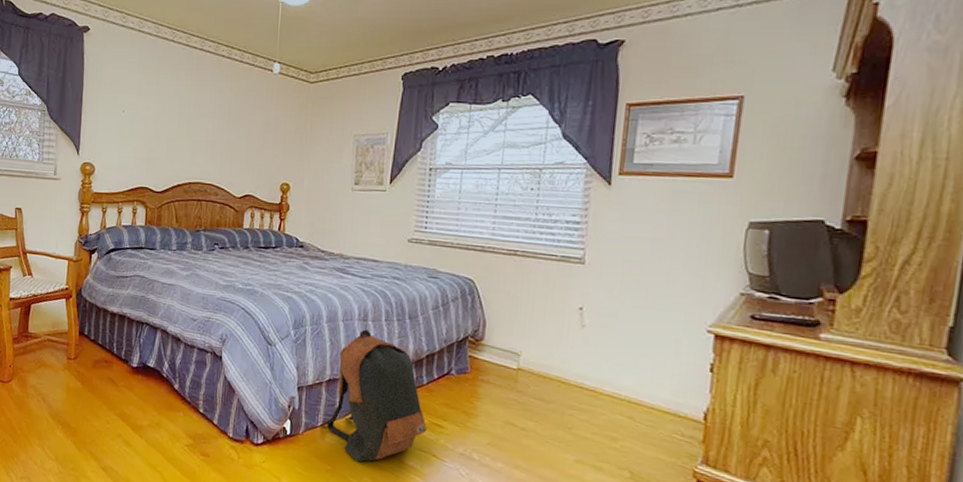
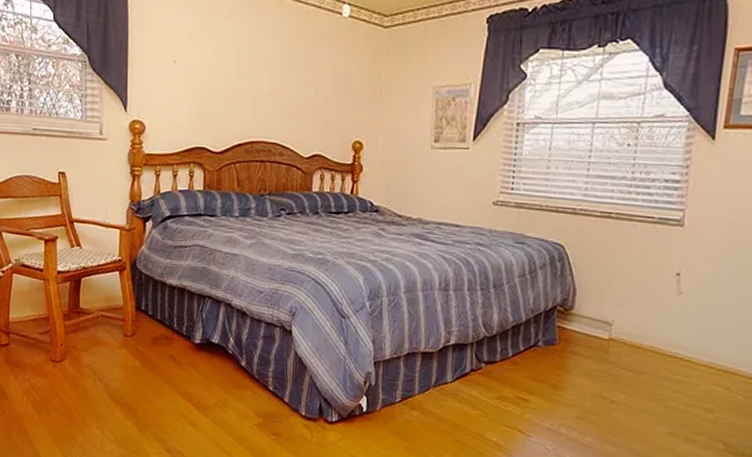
backpack: present [321,329,427,462] -> none [399,299,512,439]

